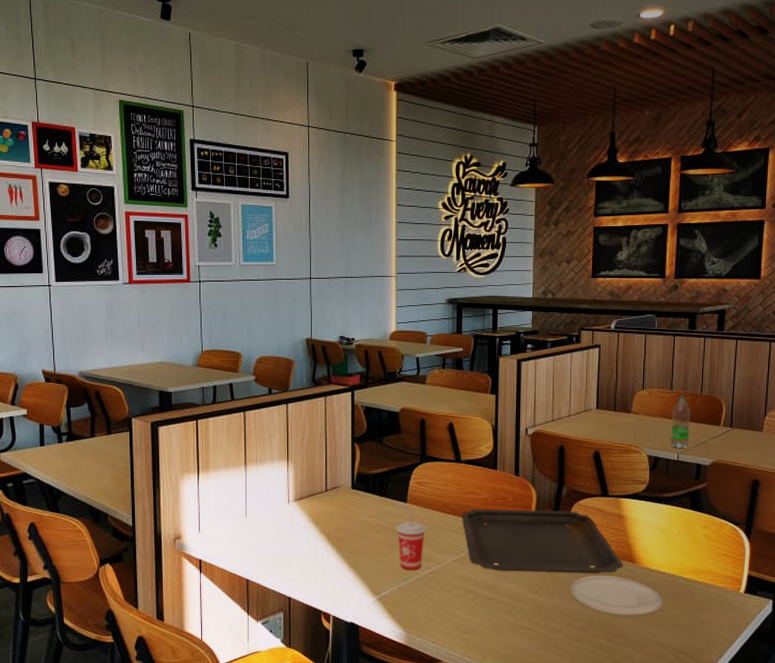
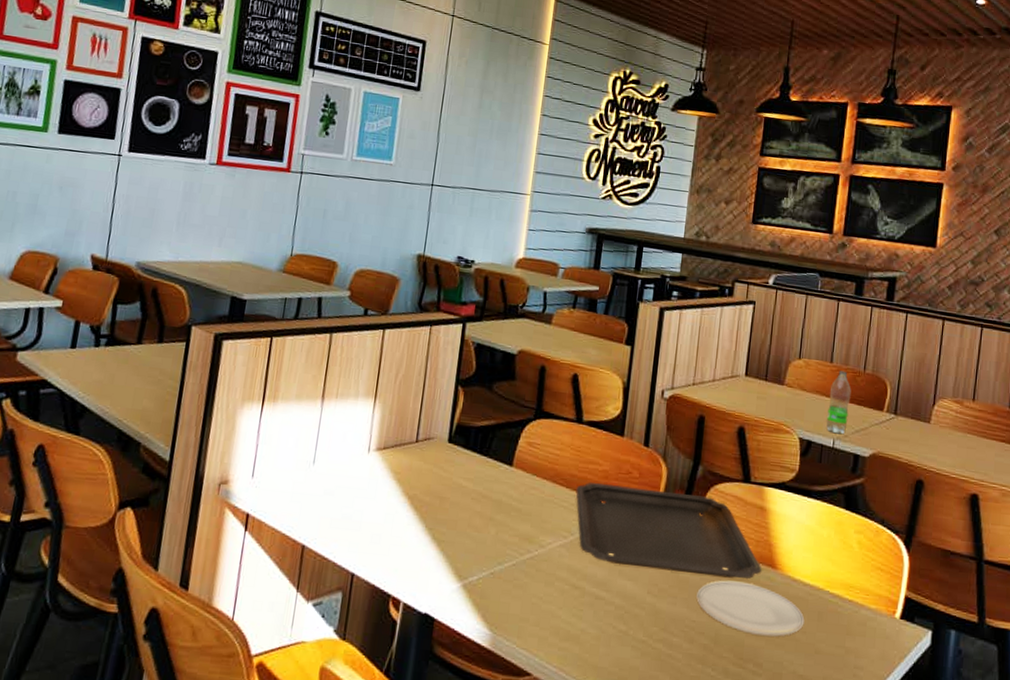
beverage cup: present [390,501,426,570] -> none [492,463,532,553]

